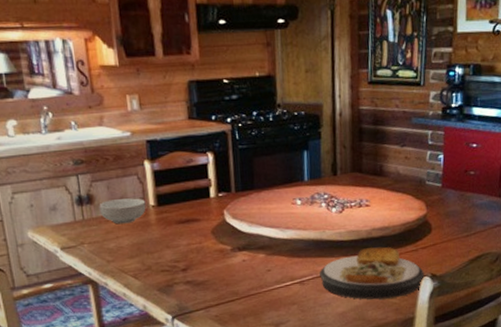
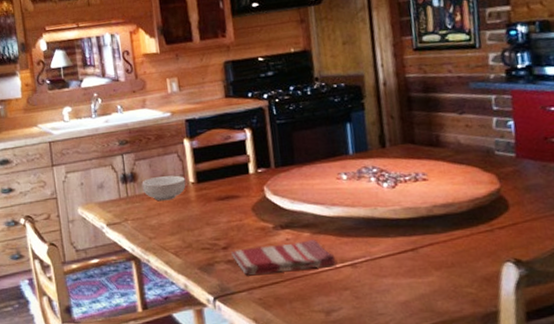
dish towel: none [190,260,287,294] -> present [231,239,336,275]
plate: present [319,246,424,300] -> none [373,226,506,288]

